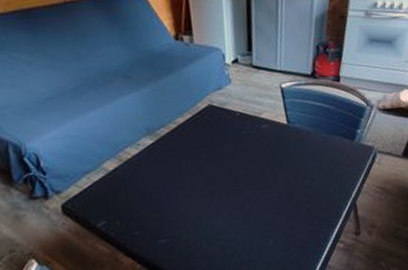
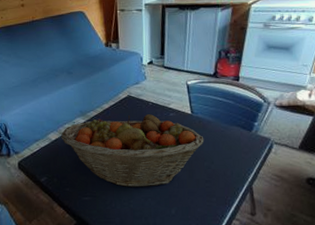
fruit basket: none [121,127,303,222] -> present [61,114,204,188]

